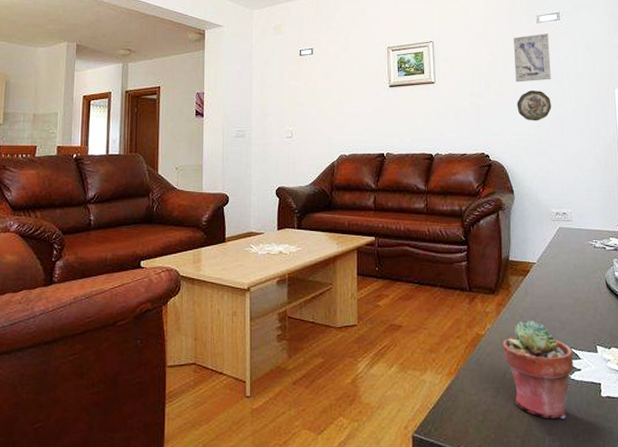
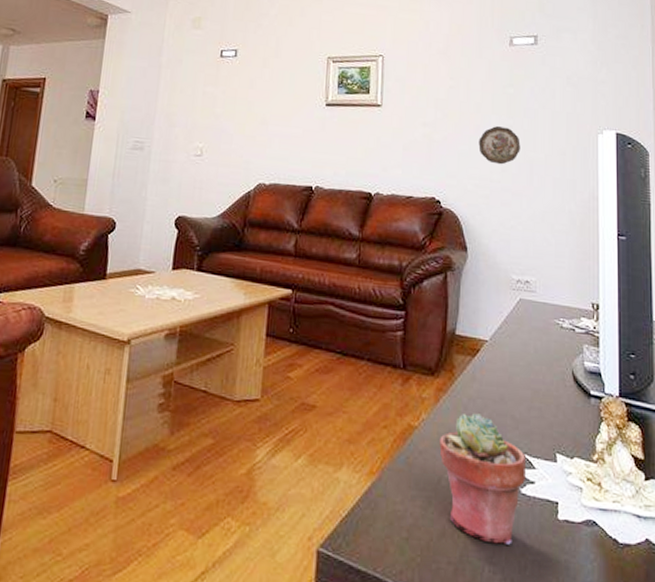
wall art: present [513,33,551,82] -> none [479,58,523,116]

